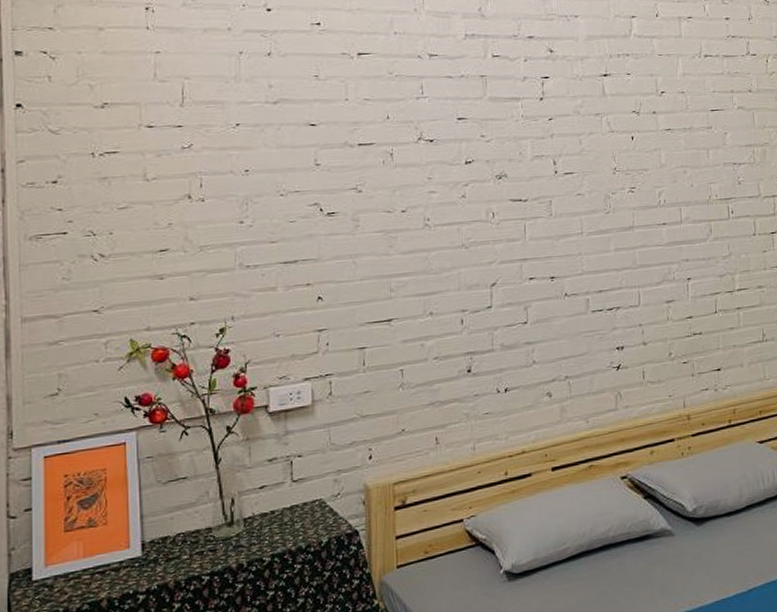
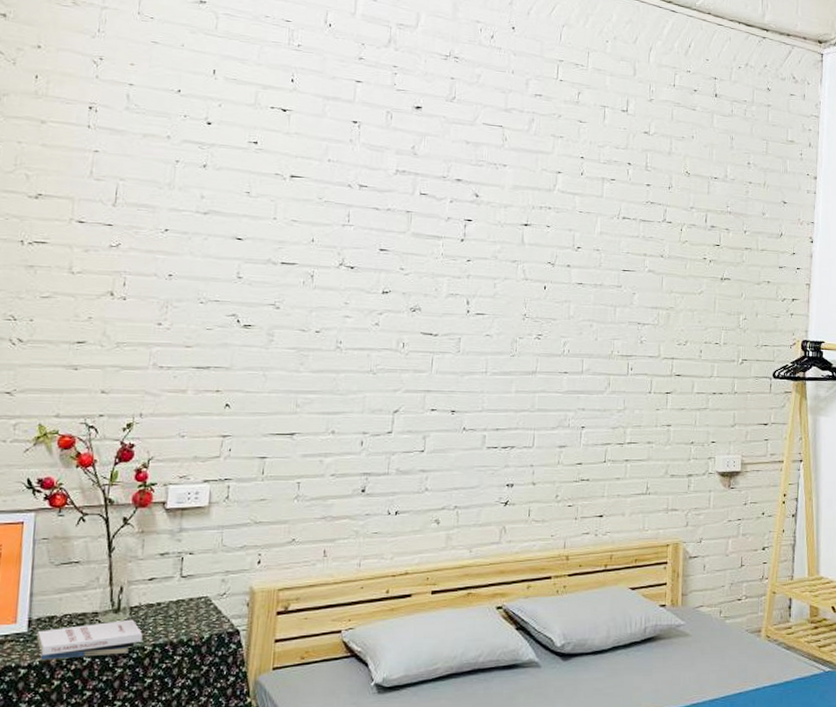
books: none [151,531,260,584] -> present [36,619,143,661]

